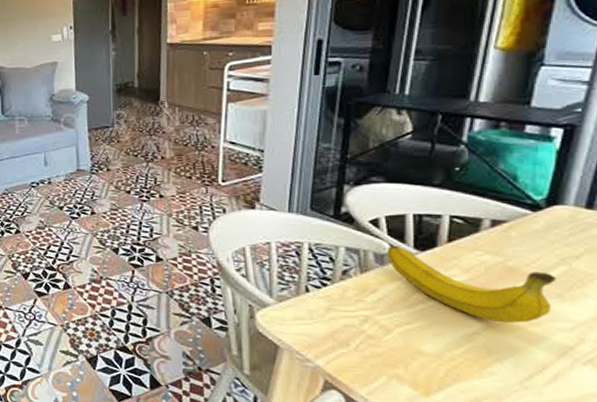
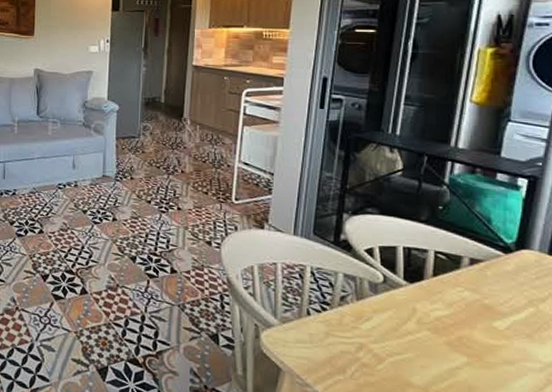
fruit: present [386,245,557,323] -> none [380,275,527,361]

